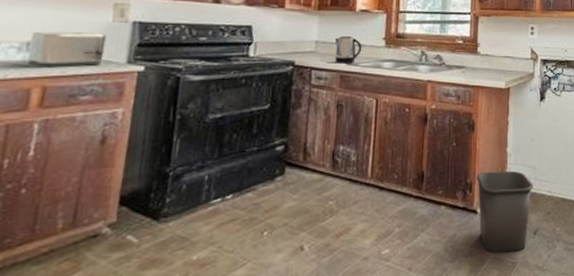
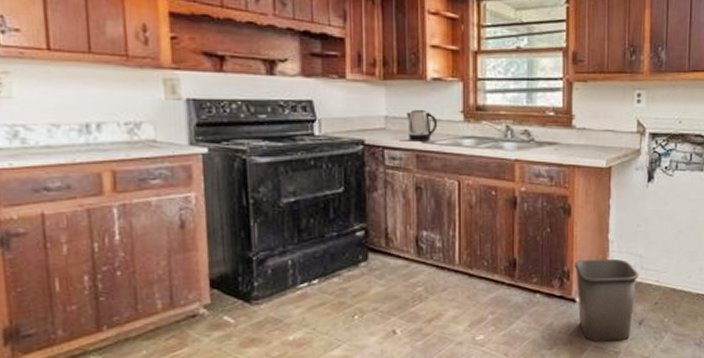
toaster: present [27,31,107,68] -> none [88,112,165,151]

